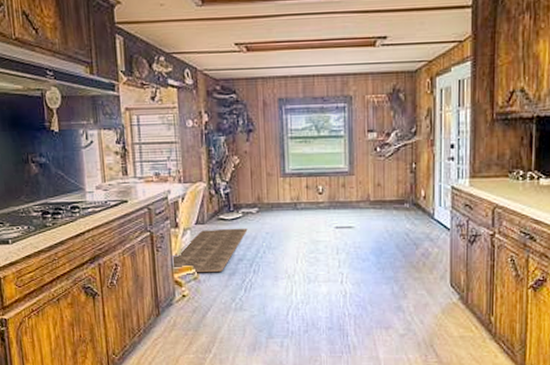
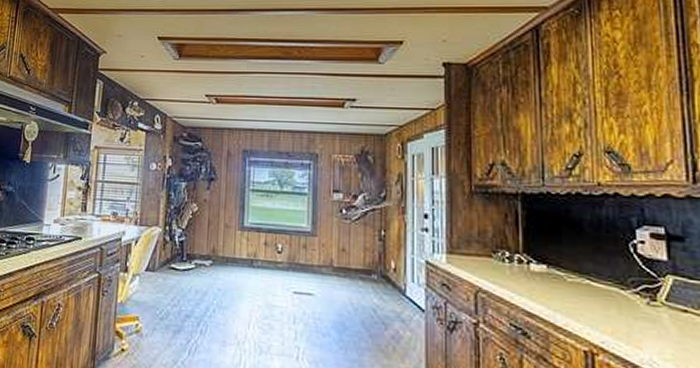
rug: present [171,228,248,272] -> none [115,278,199,327]

